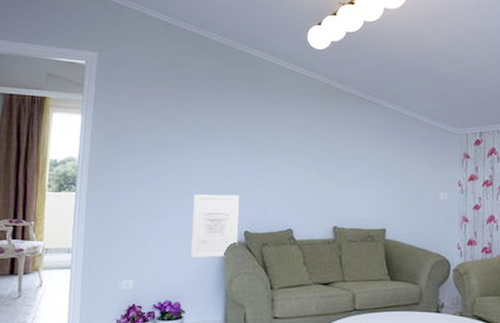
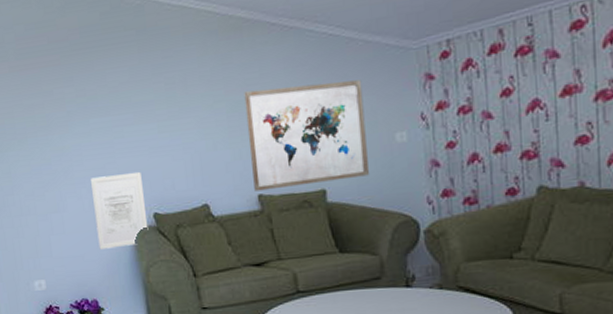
wall art: none [331,144,420,224] -> present [244,79,369,191]

